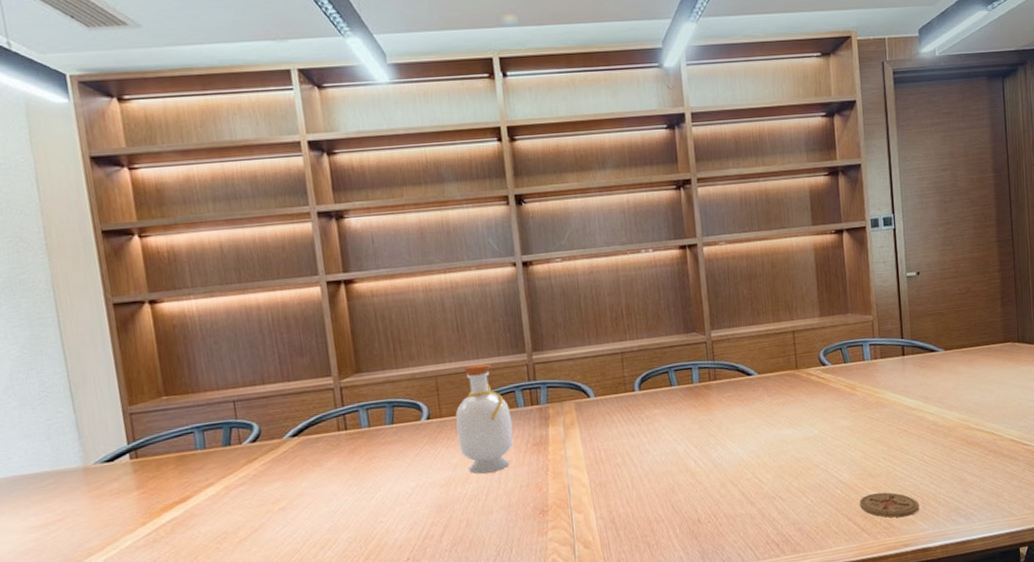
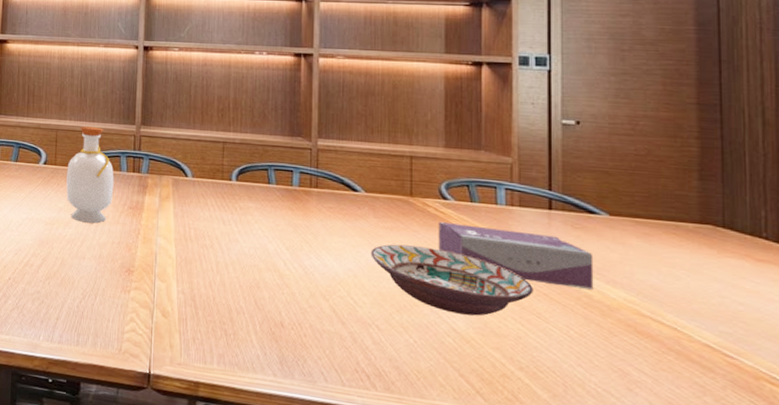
decorative bowl: none [768,412,897,468] -> present [370,244,534,316]
tissue box: none [821,378,938,423] -> present [438,222,594,290]
coaster: present [860,492,920,518] -> none [477,354,559,396]

